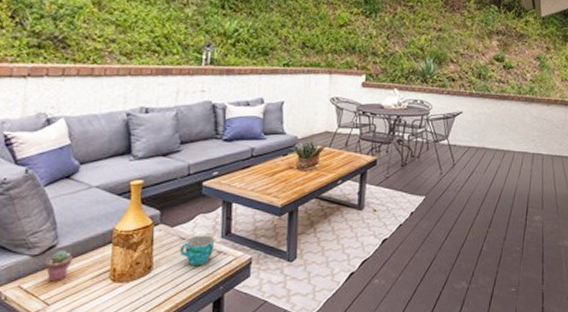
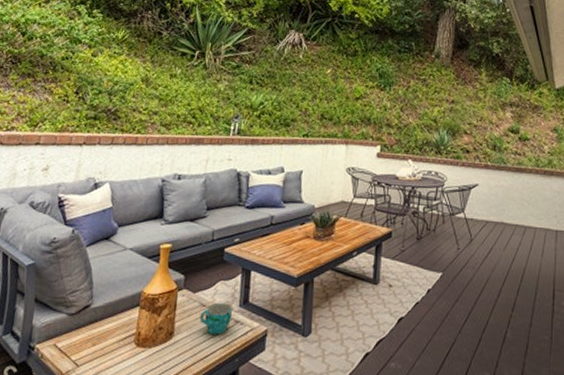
potted succulent: present [45,250,72,282] -> none [79,310,104,343]

